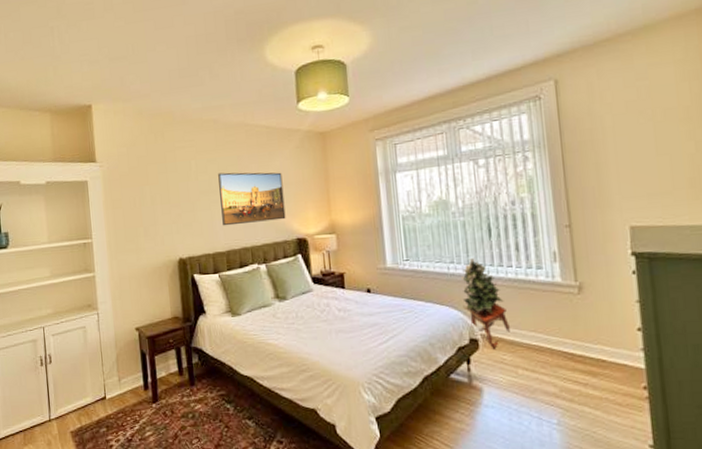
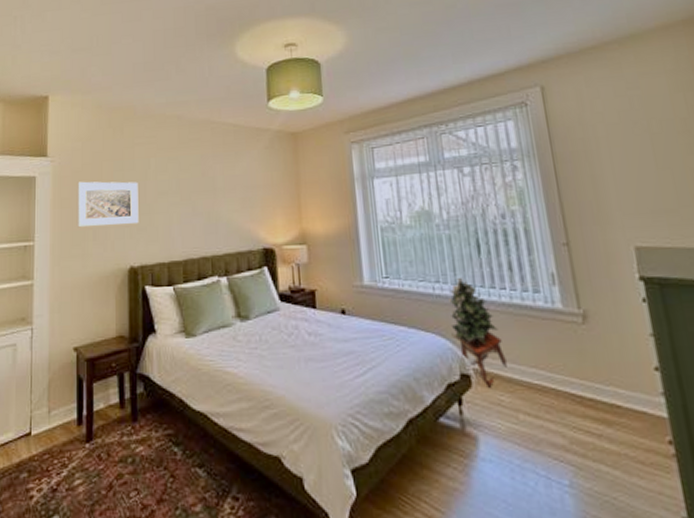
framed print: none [126,182,184,226] -> present [78,181,139,228]
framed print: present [218,172,286,226] -> none [179,172,252,232]

